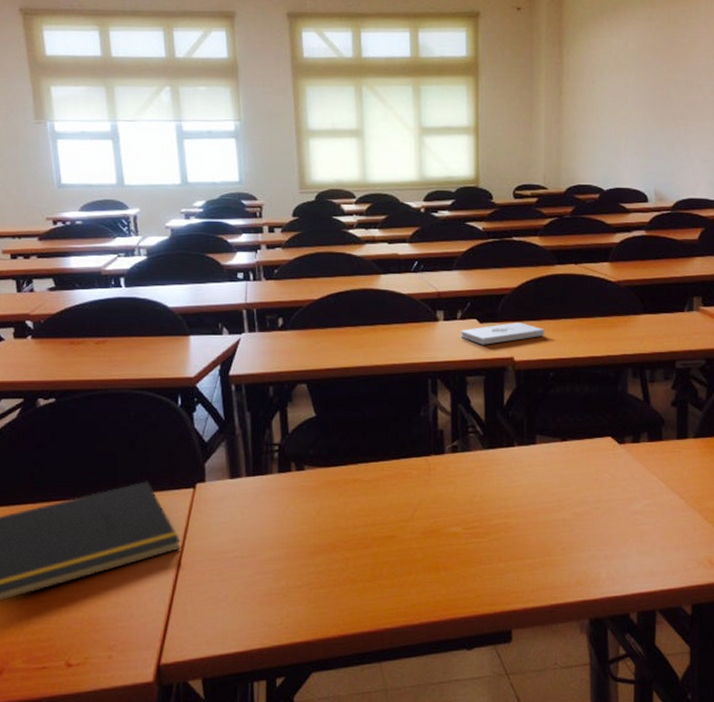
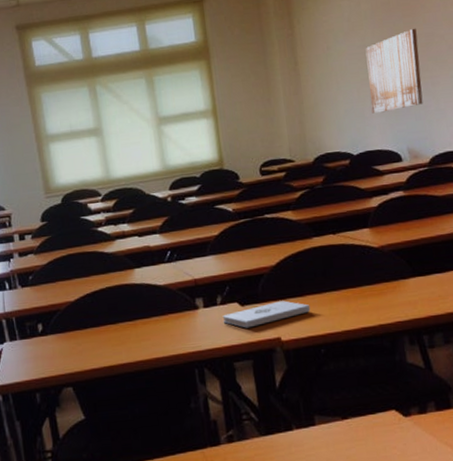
wall art: none [626,74,677,153] -> present [365,28,423,114]

